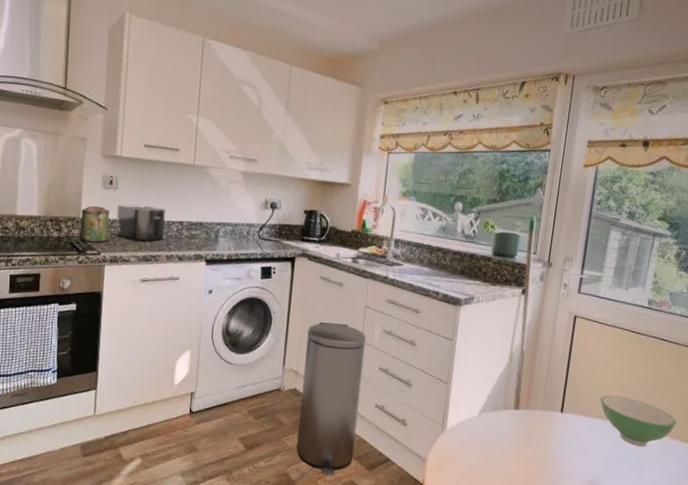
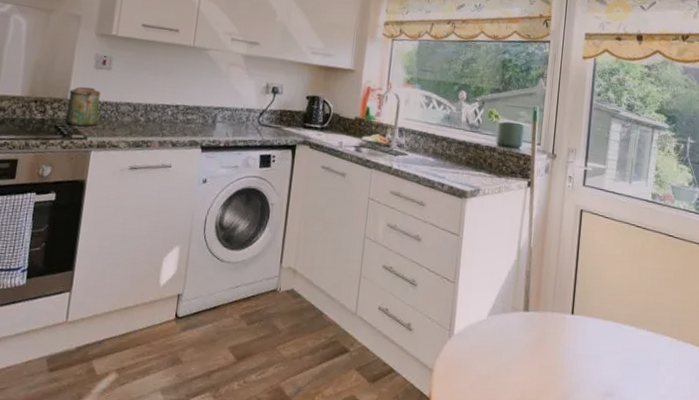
toaster: present [115,204,166,242] -> none [105,85,162,126]
pedal bin: present [296,322,366,477] -> none [292,215,369,391]
bowl: present [599,395,677,447] -> none [610,295,689,351]

